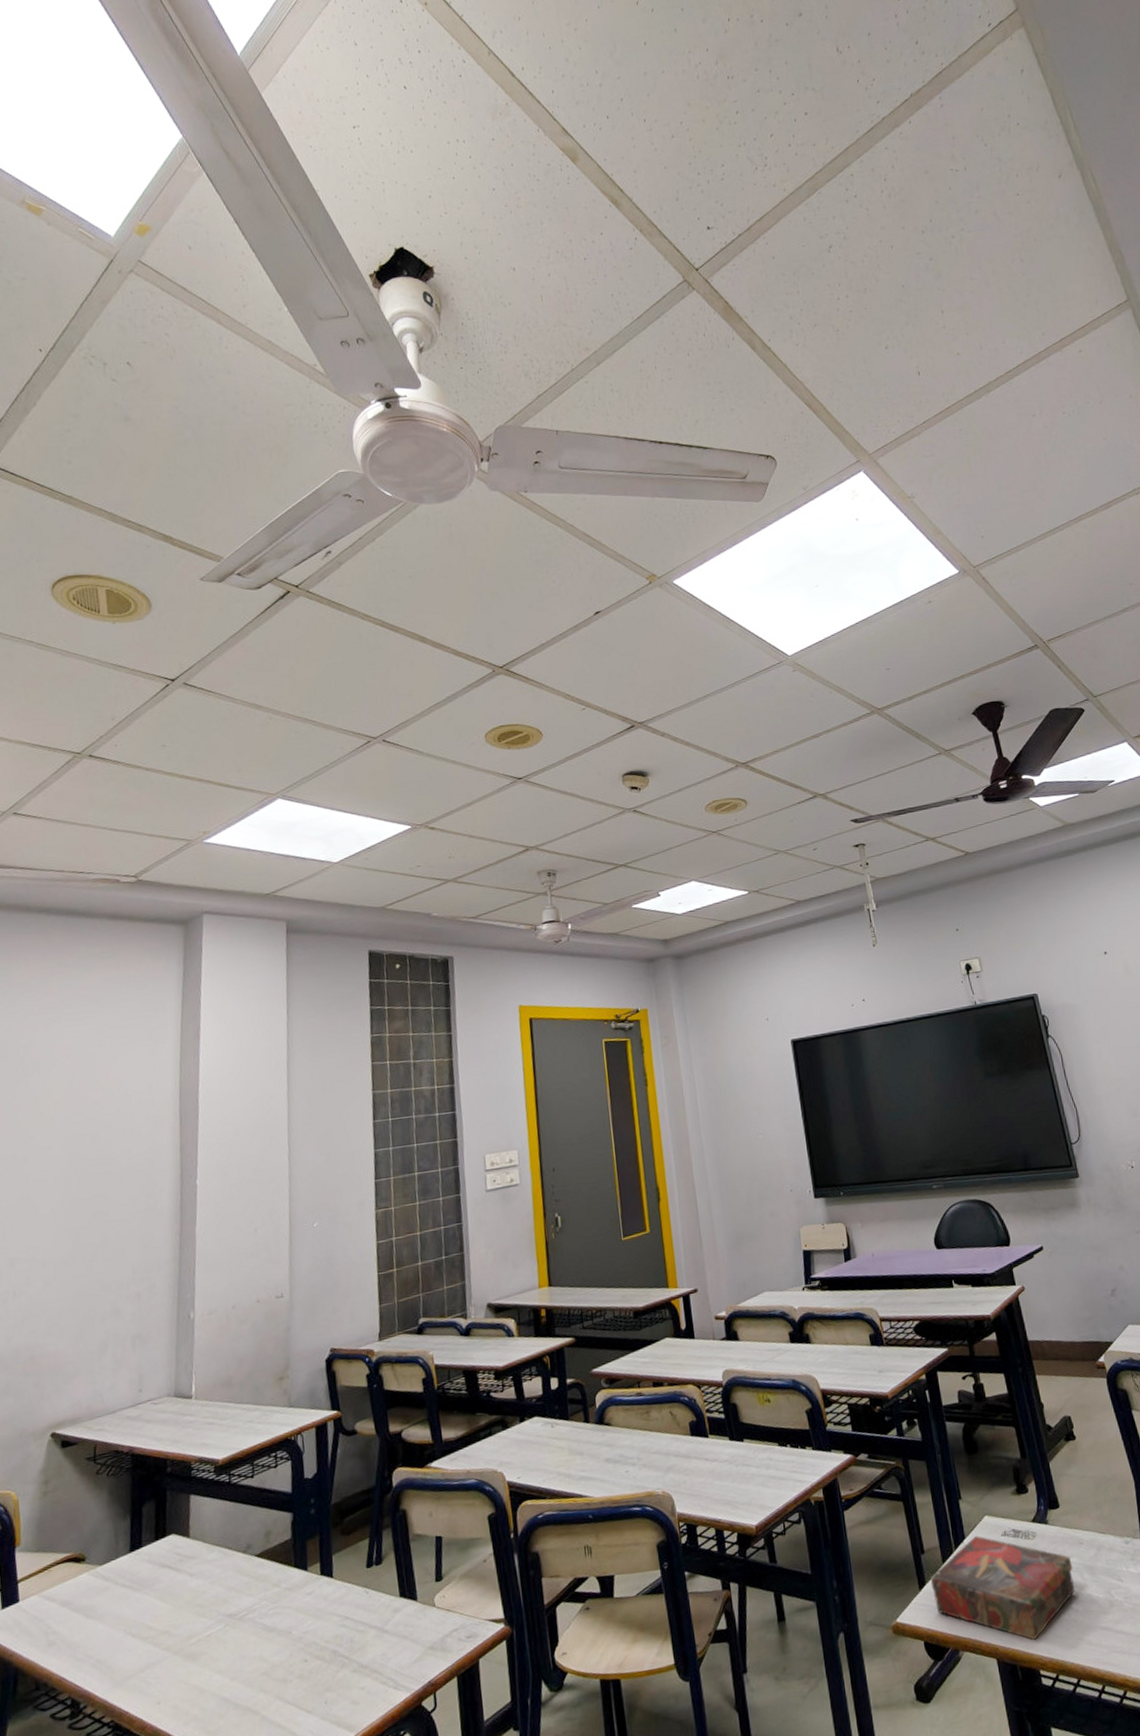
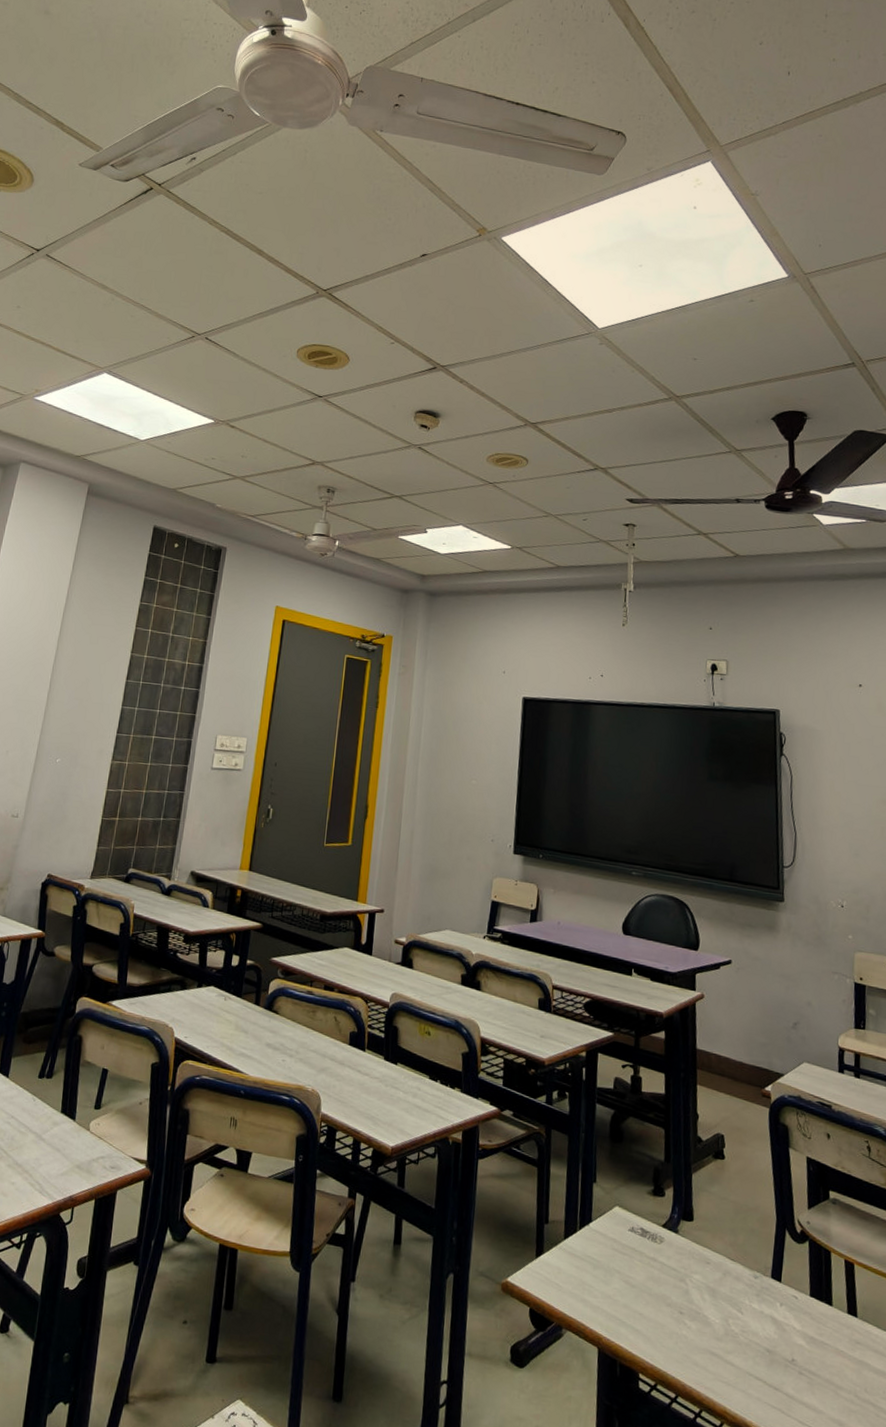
book: present [930,1536,1075,1641] -> none [548,1223,695,1343]

